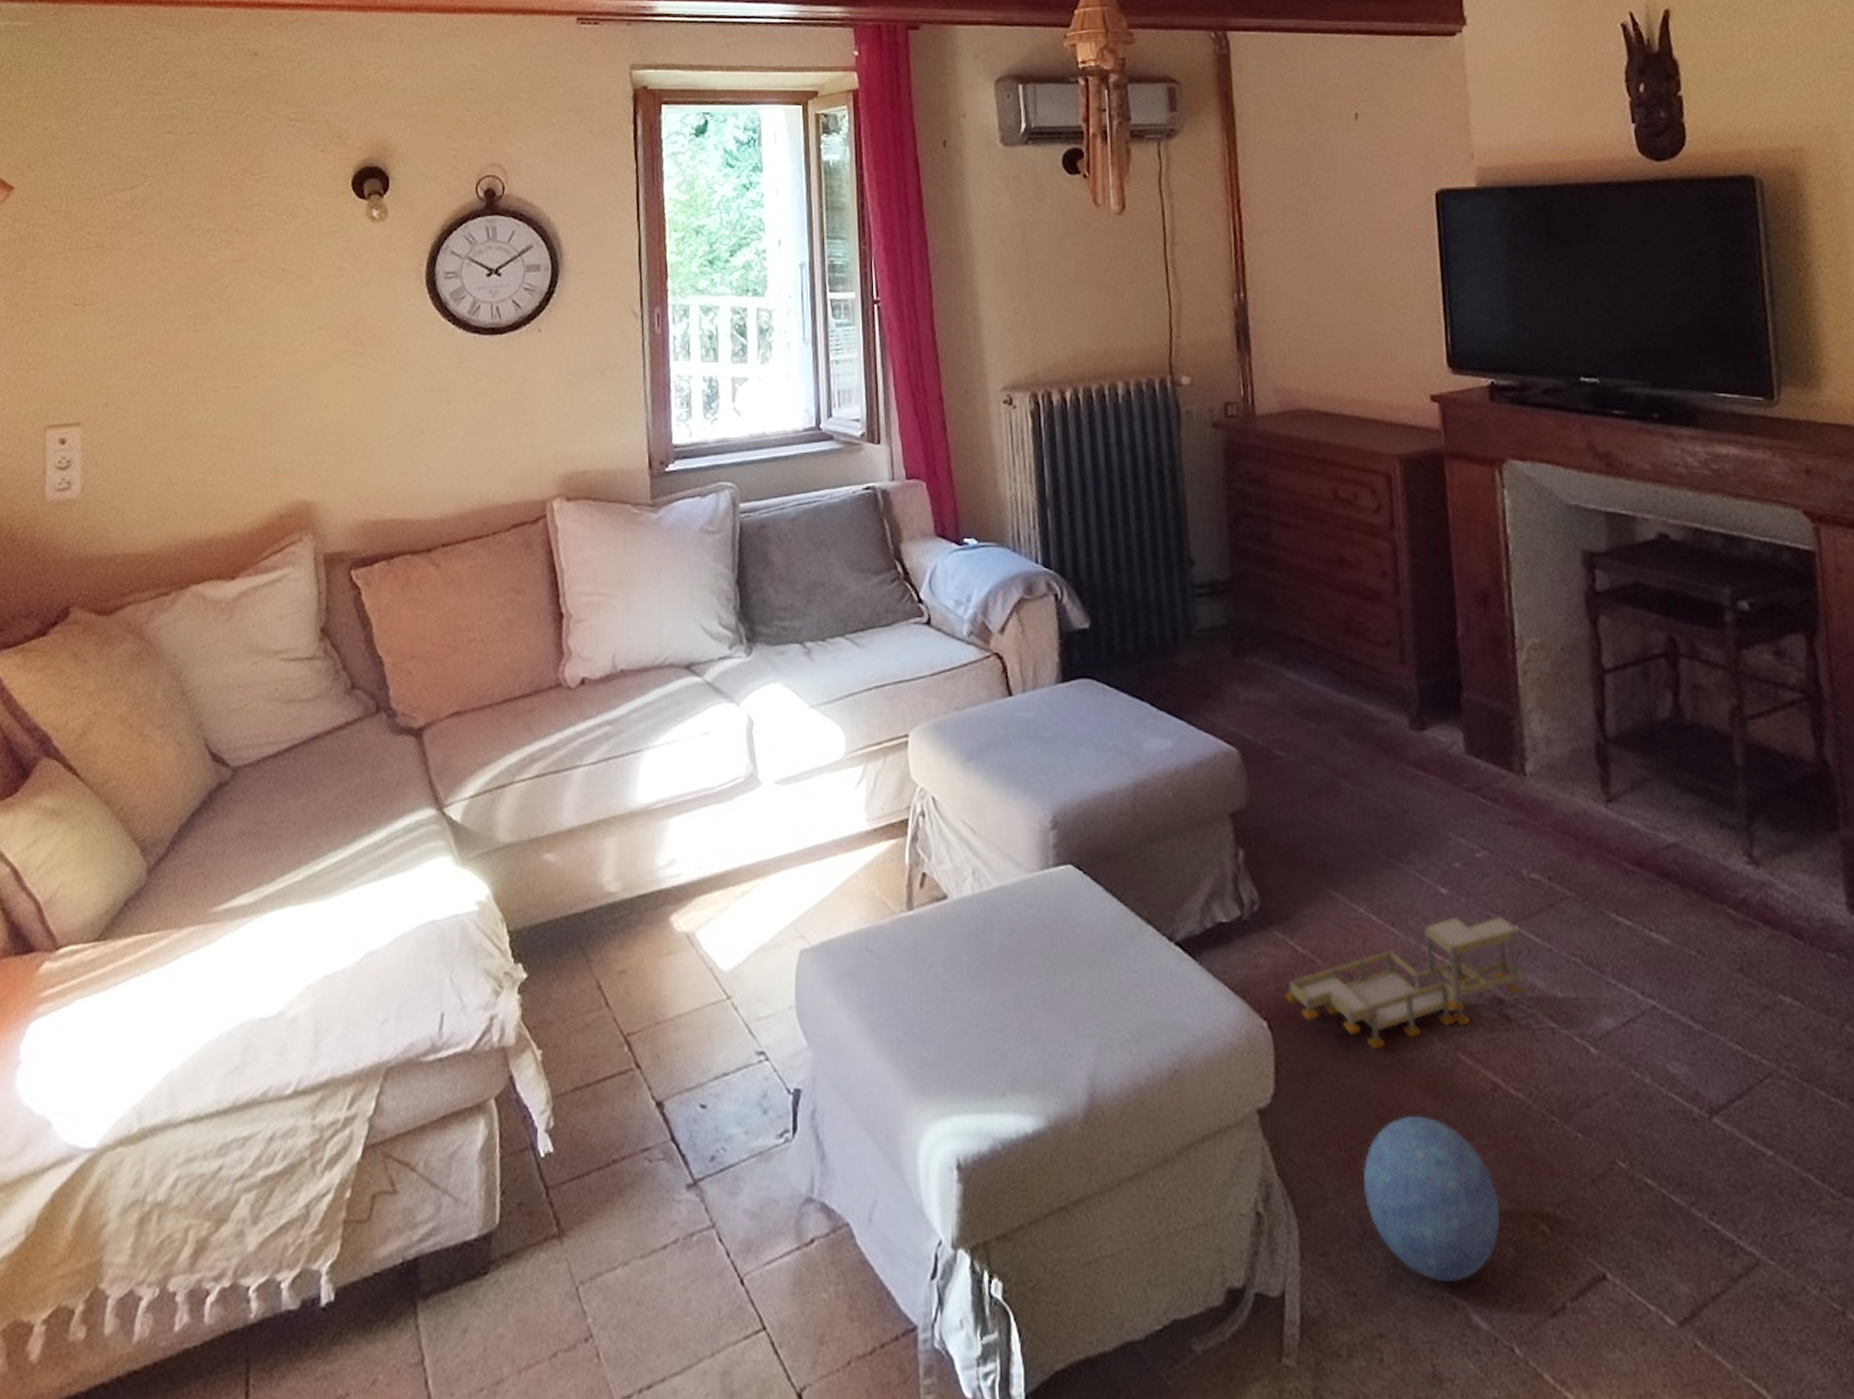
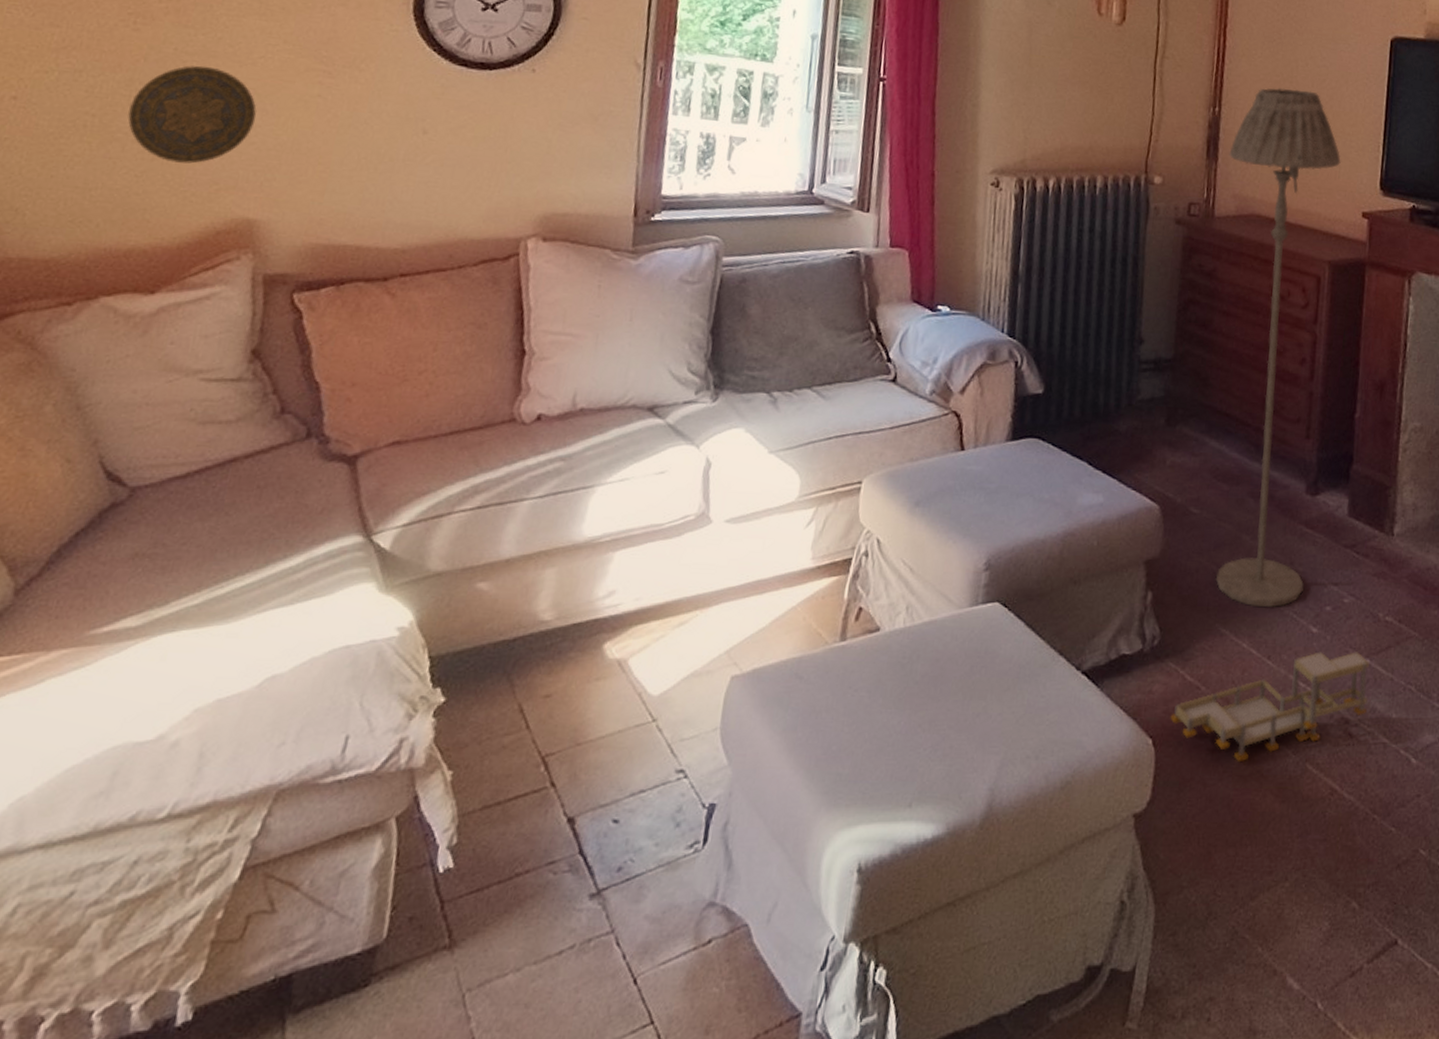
decorative plate: none [197,358,303,452] -> present [128,65,257,164]
floor lamp: none [1263,262,1423,865] -> present [1215,87,1341,608]
ball: present [1363,1115,1501,1283] -> none [1214,816,1323,953]

